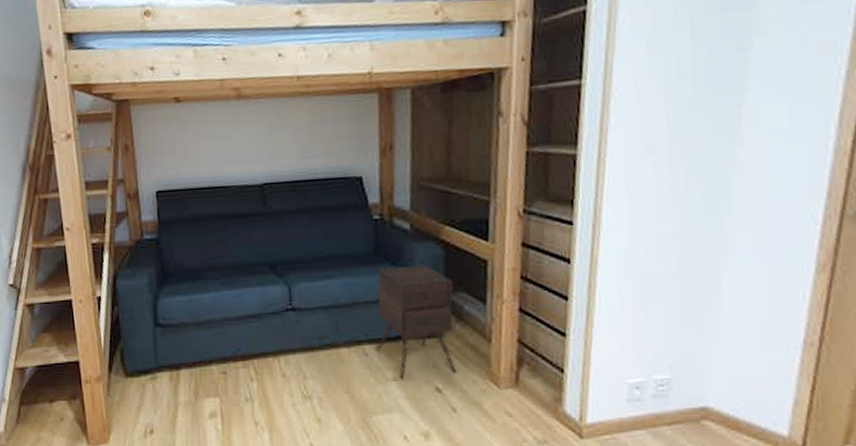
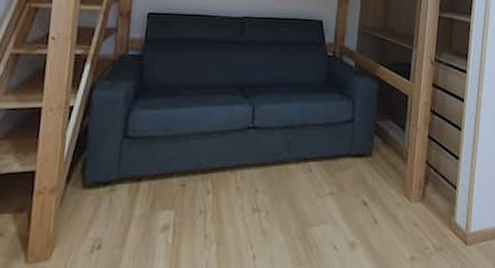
side table: present [376,264,457,380] -> none [319,95,382,194]

